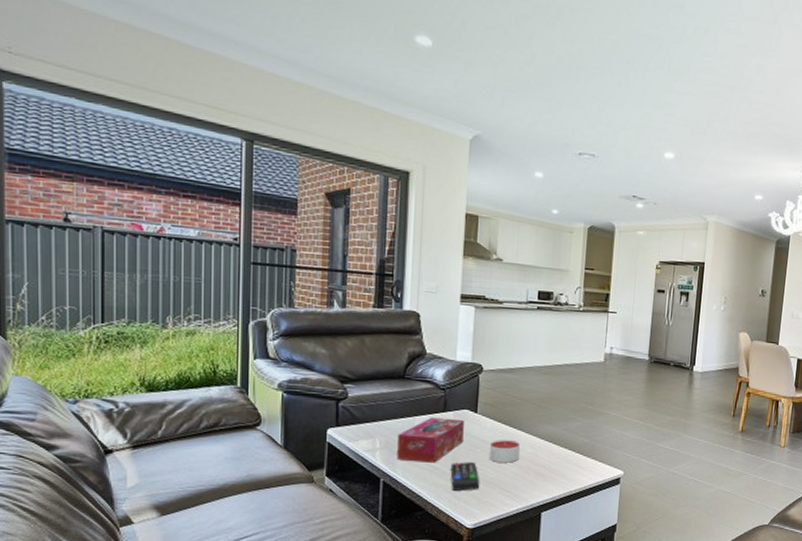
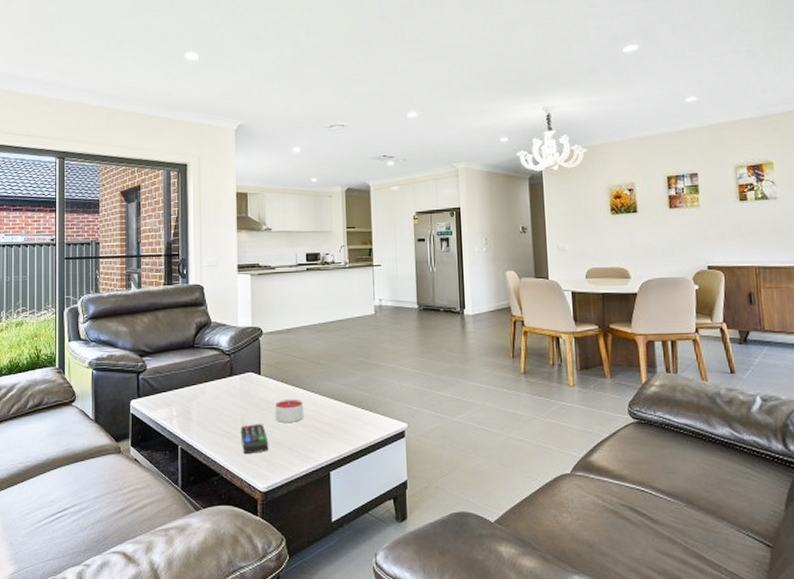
tissue box: present [397,417,464,463] -> none [191,382,250,427]

